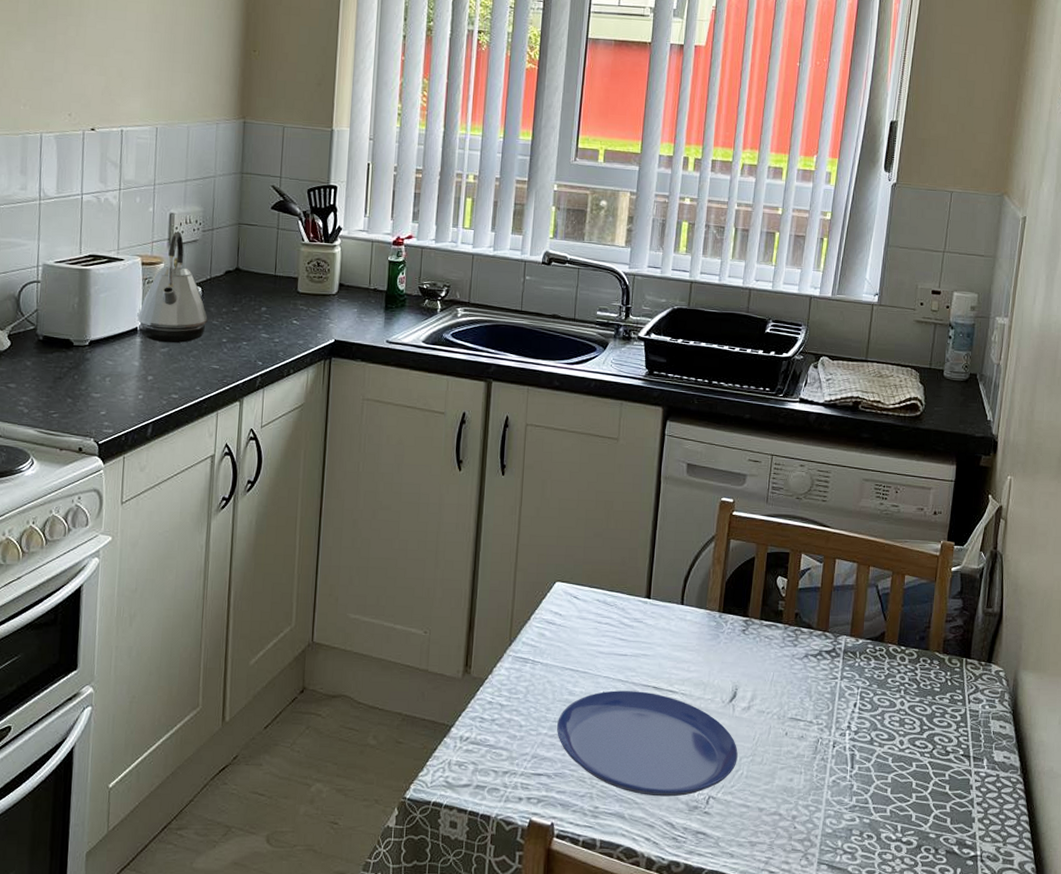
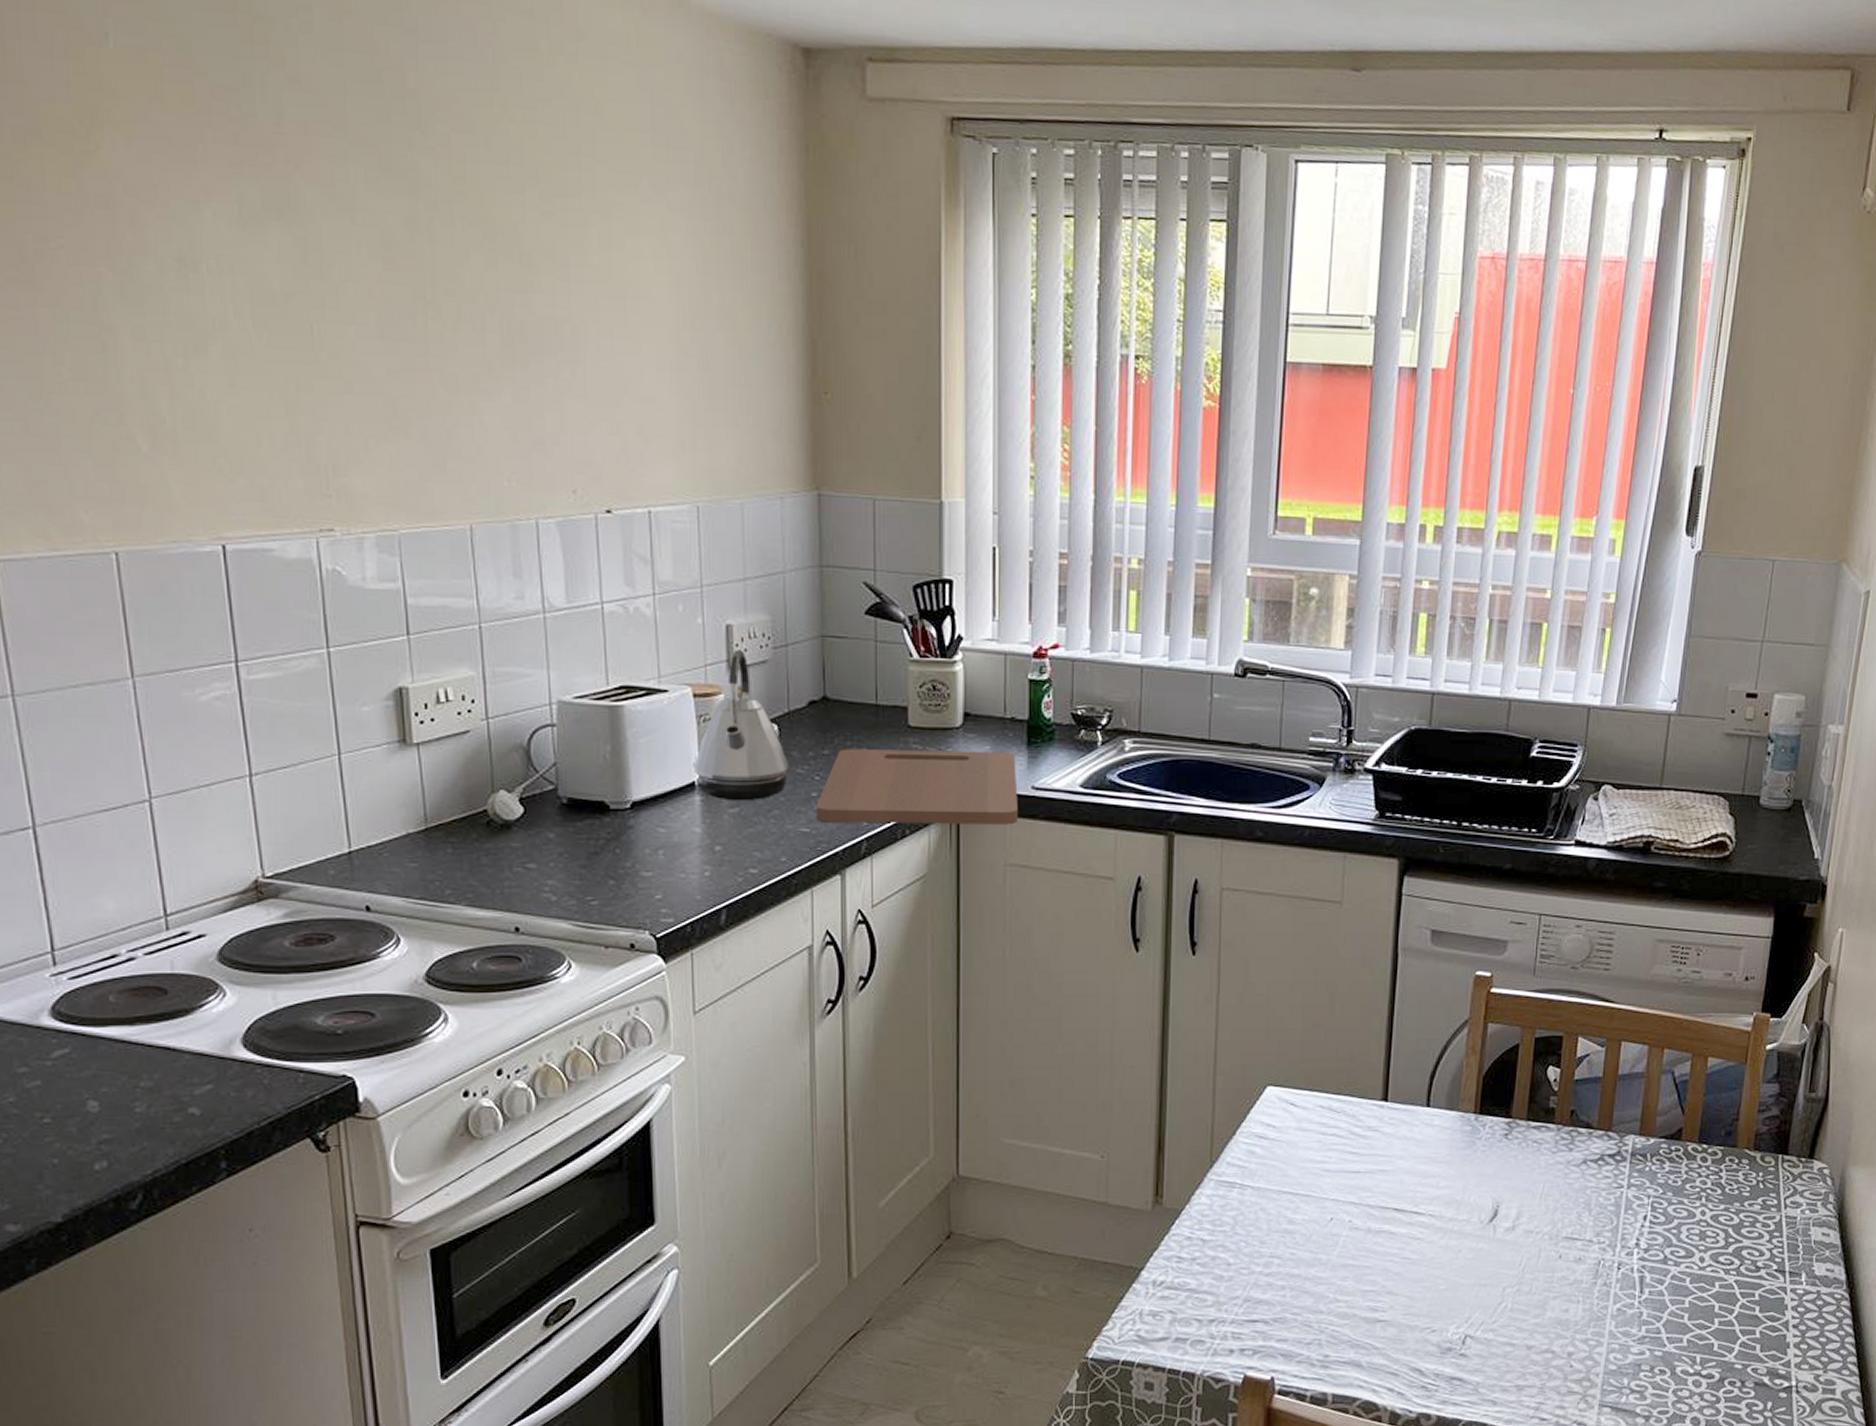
cutting board: none [224,307,376,369] -> present [816,749,1018,825]
plate: present [556,690,738,797] -> none [1273,1215,1501,1339]

